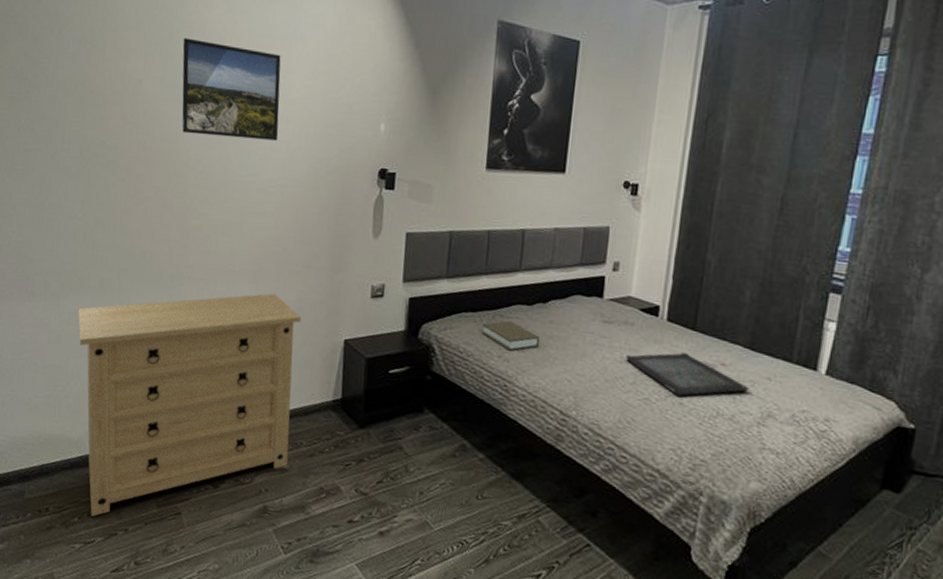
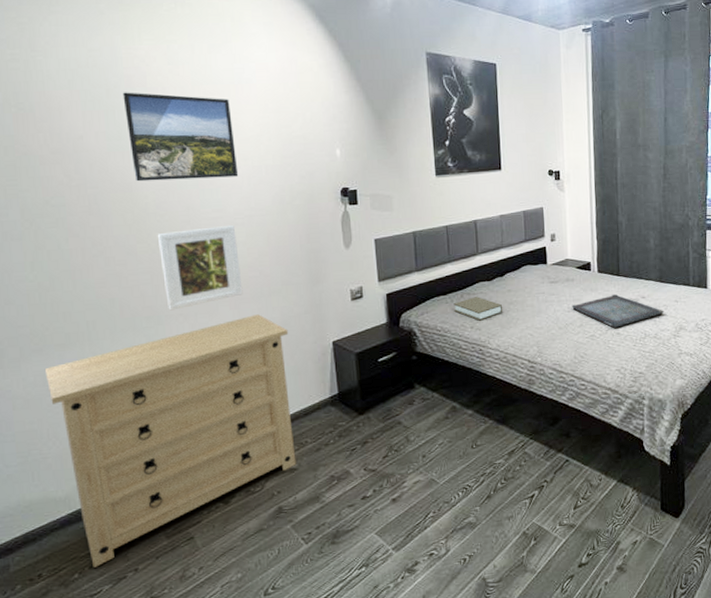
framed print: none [192,190,267,273] -> present [157,226,243,311]

